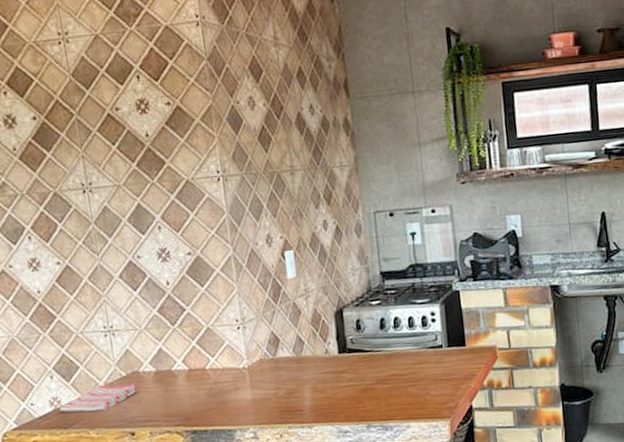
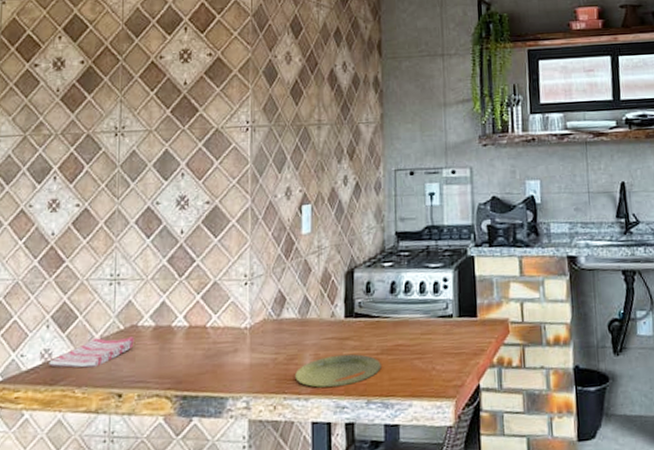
plate: none [297,385,378,417] -> present [295,354,381,388]

